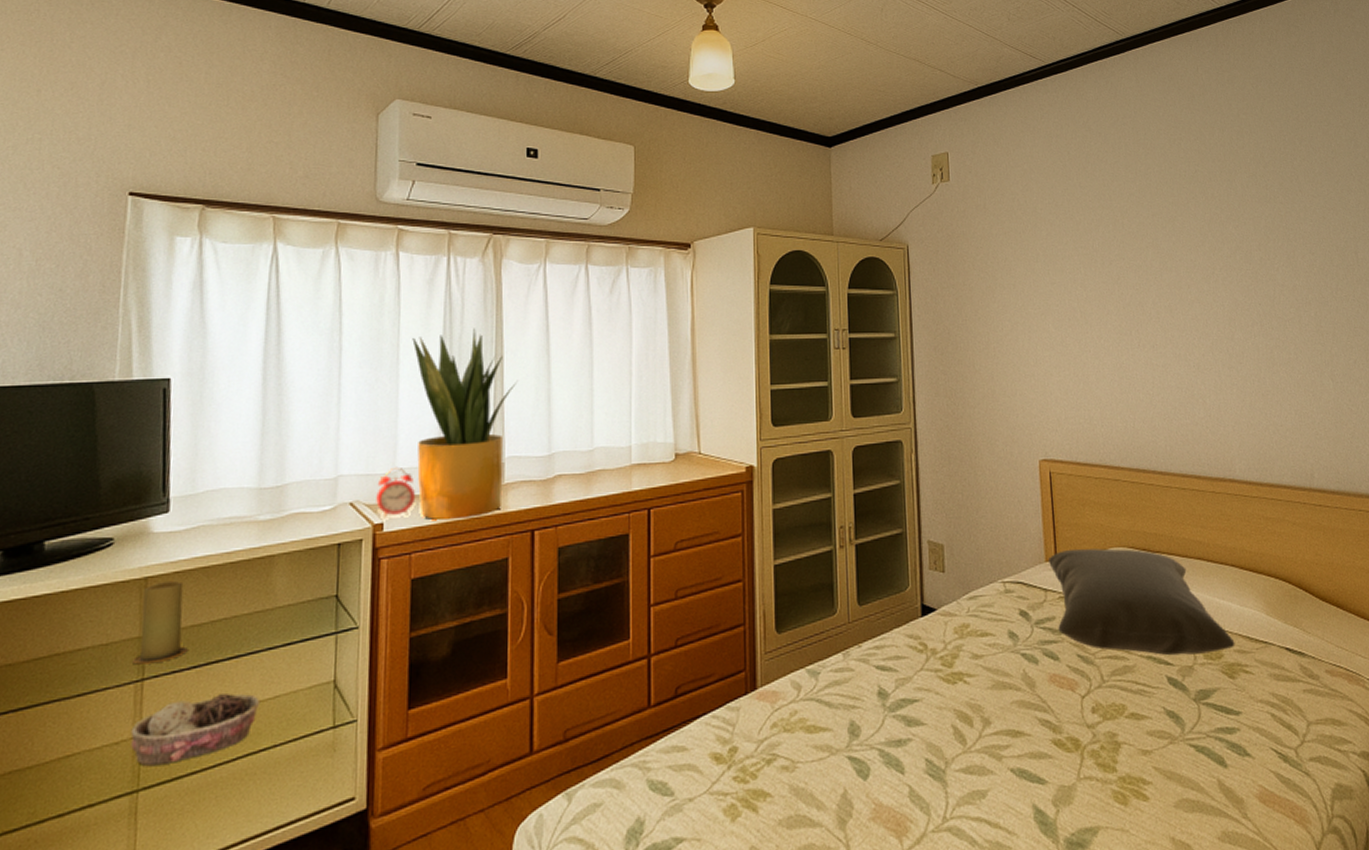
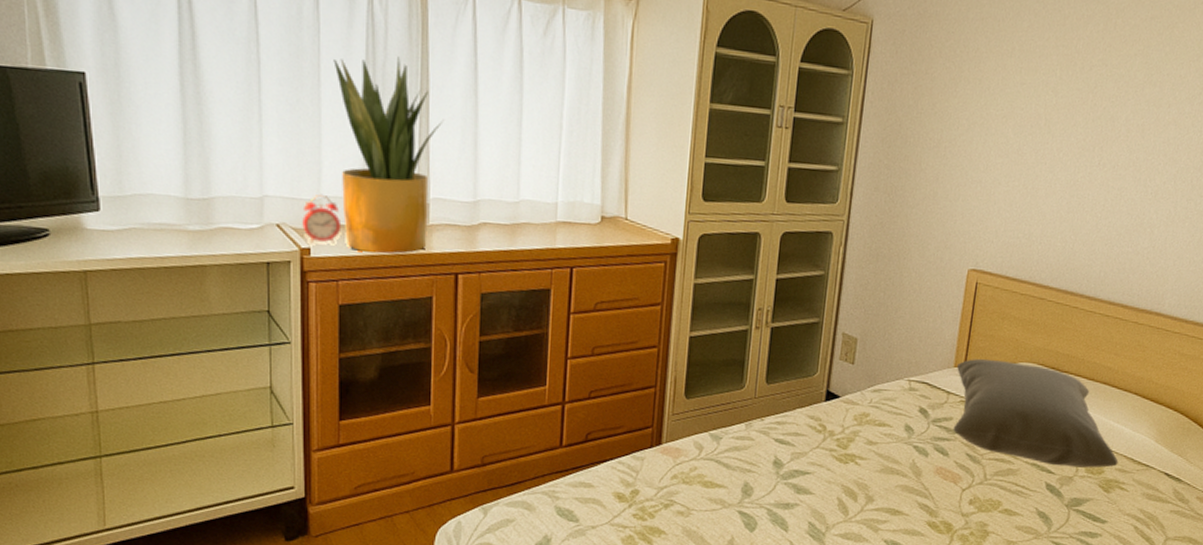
decorative basket: present [130,692,261,767] -> none [88,384,204,439]
candle: present [133,581,188,665] -> none [82,277,132,351]

